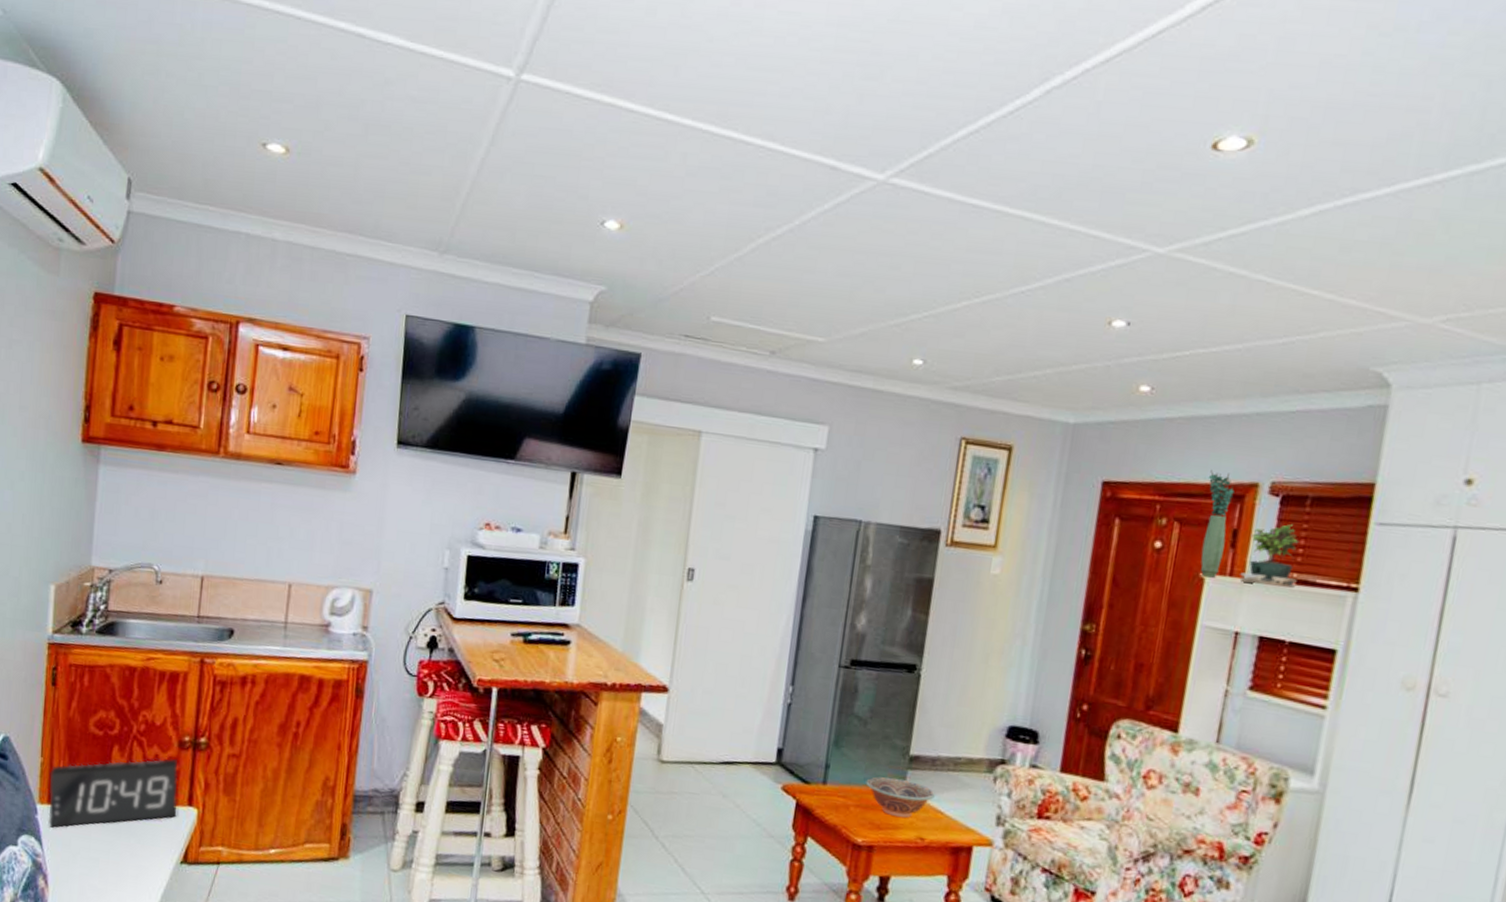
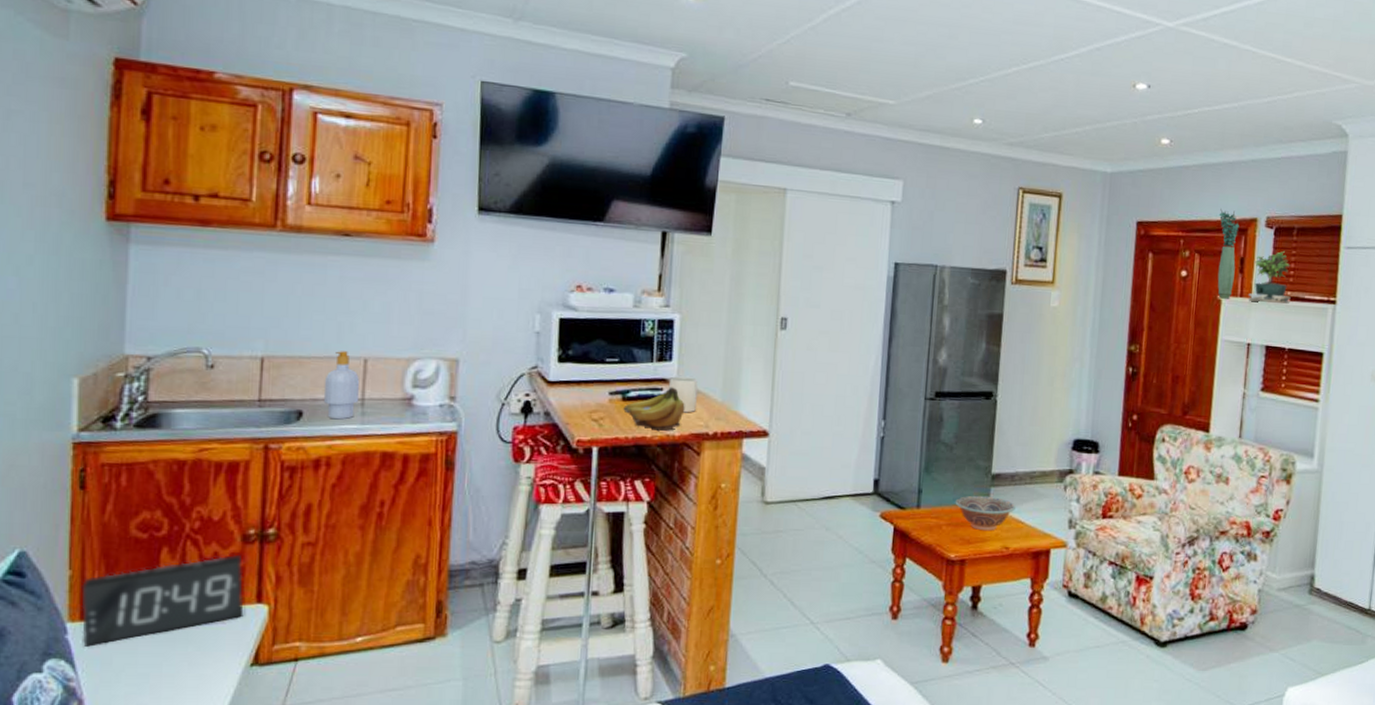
soap bottle: none [252,574,285,641] -> present [323,351,360,420]
fruit: none [524,632,585,677] -> present [623,387,685,431]
mug: none [569,623,600,661] -> present [668,376,699,413]

